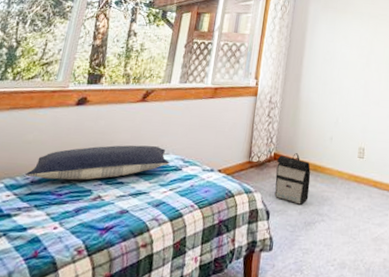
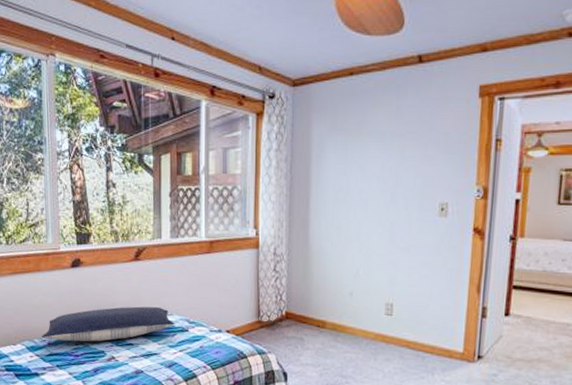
backpack: present [274,153,311,205] -> none [290,311,330,366]

